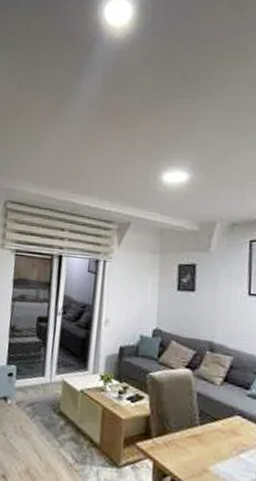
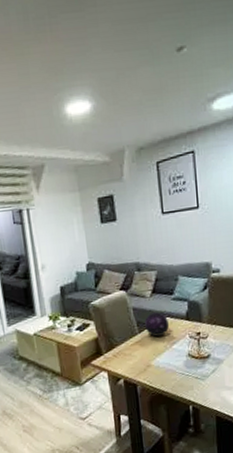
decorative orb: none [209,404,240,437] -> present [145,312,170,337]

